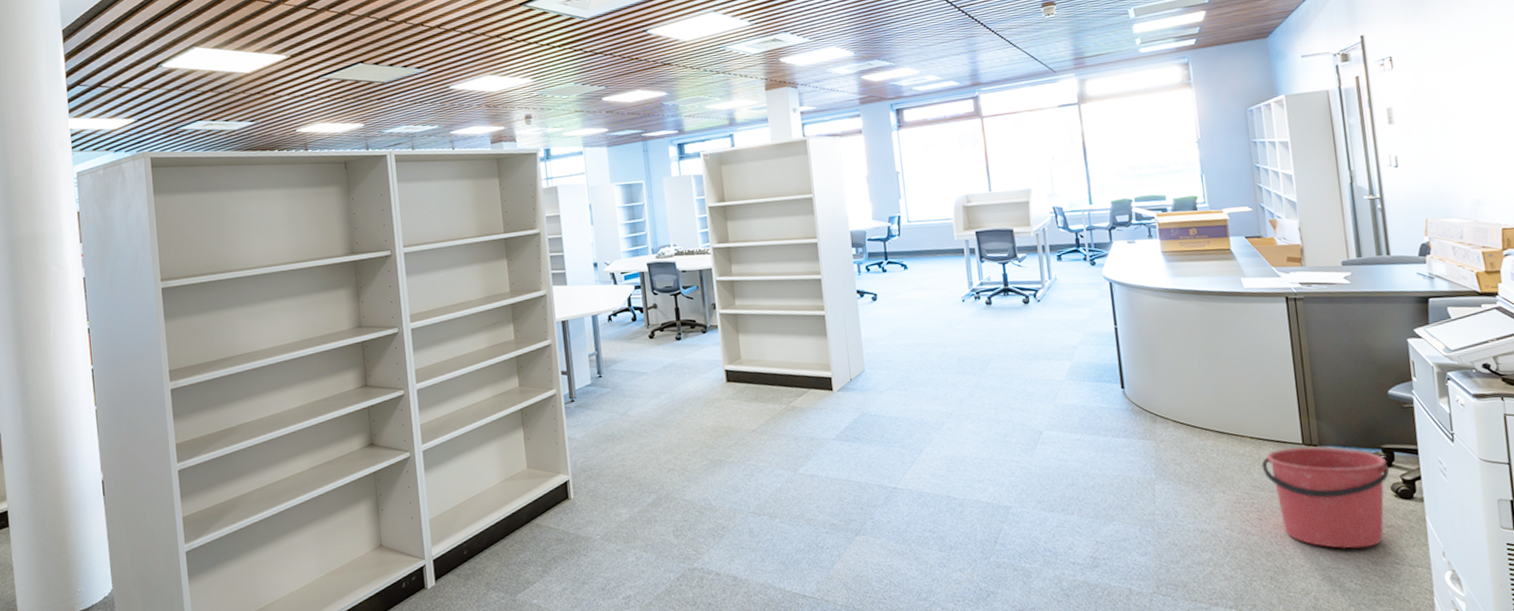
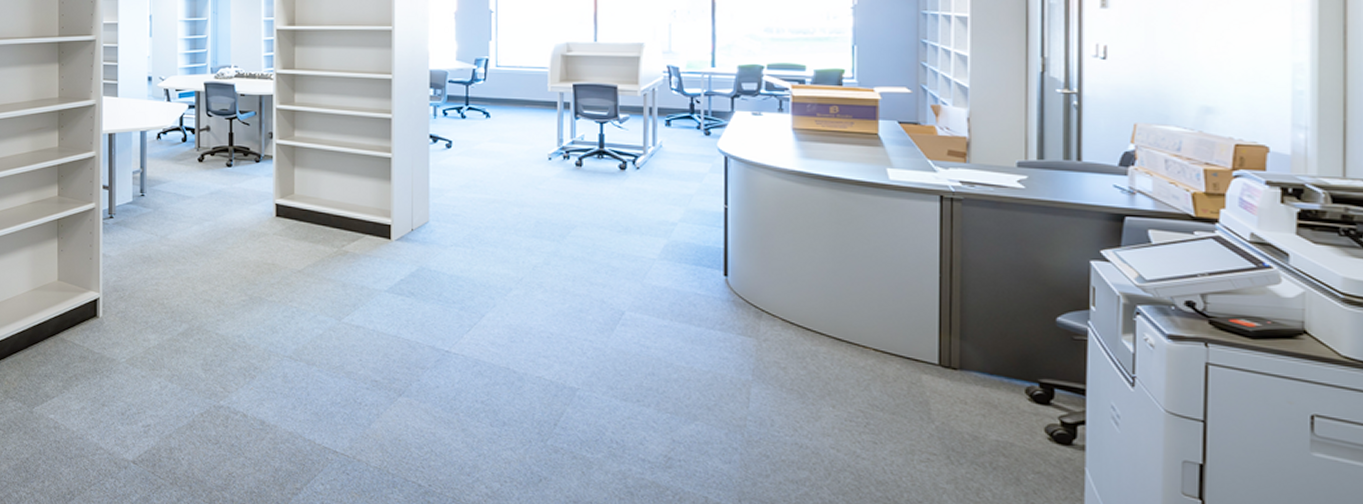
bucket: present [1261,446,1390,549] -> none [884,367,1046,493]

